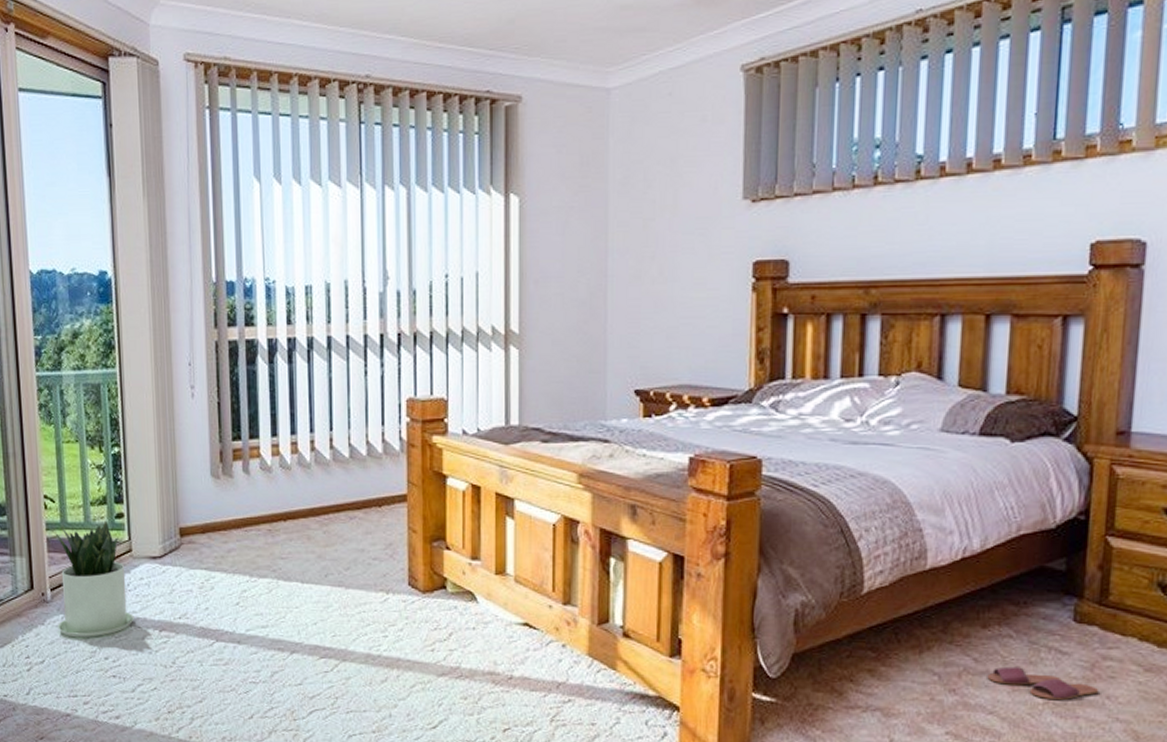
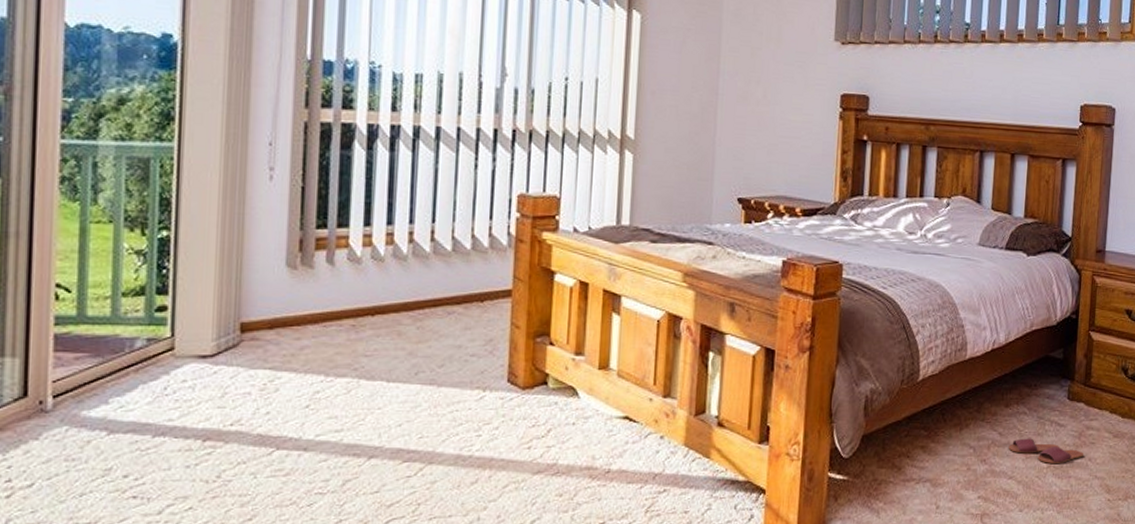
planter: present [55,520,134,637] -> none [58,314,170,452]

